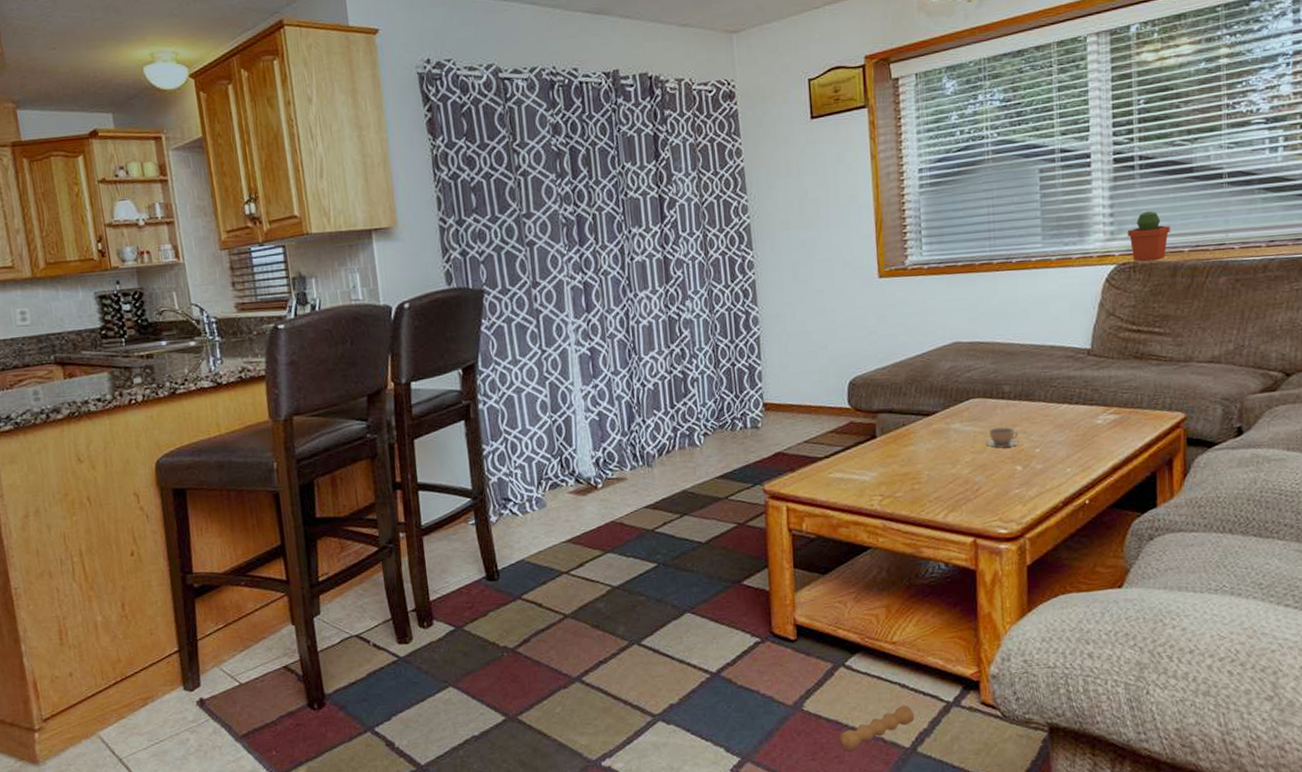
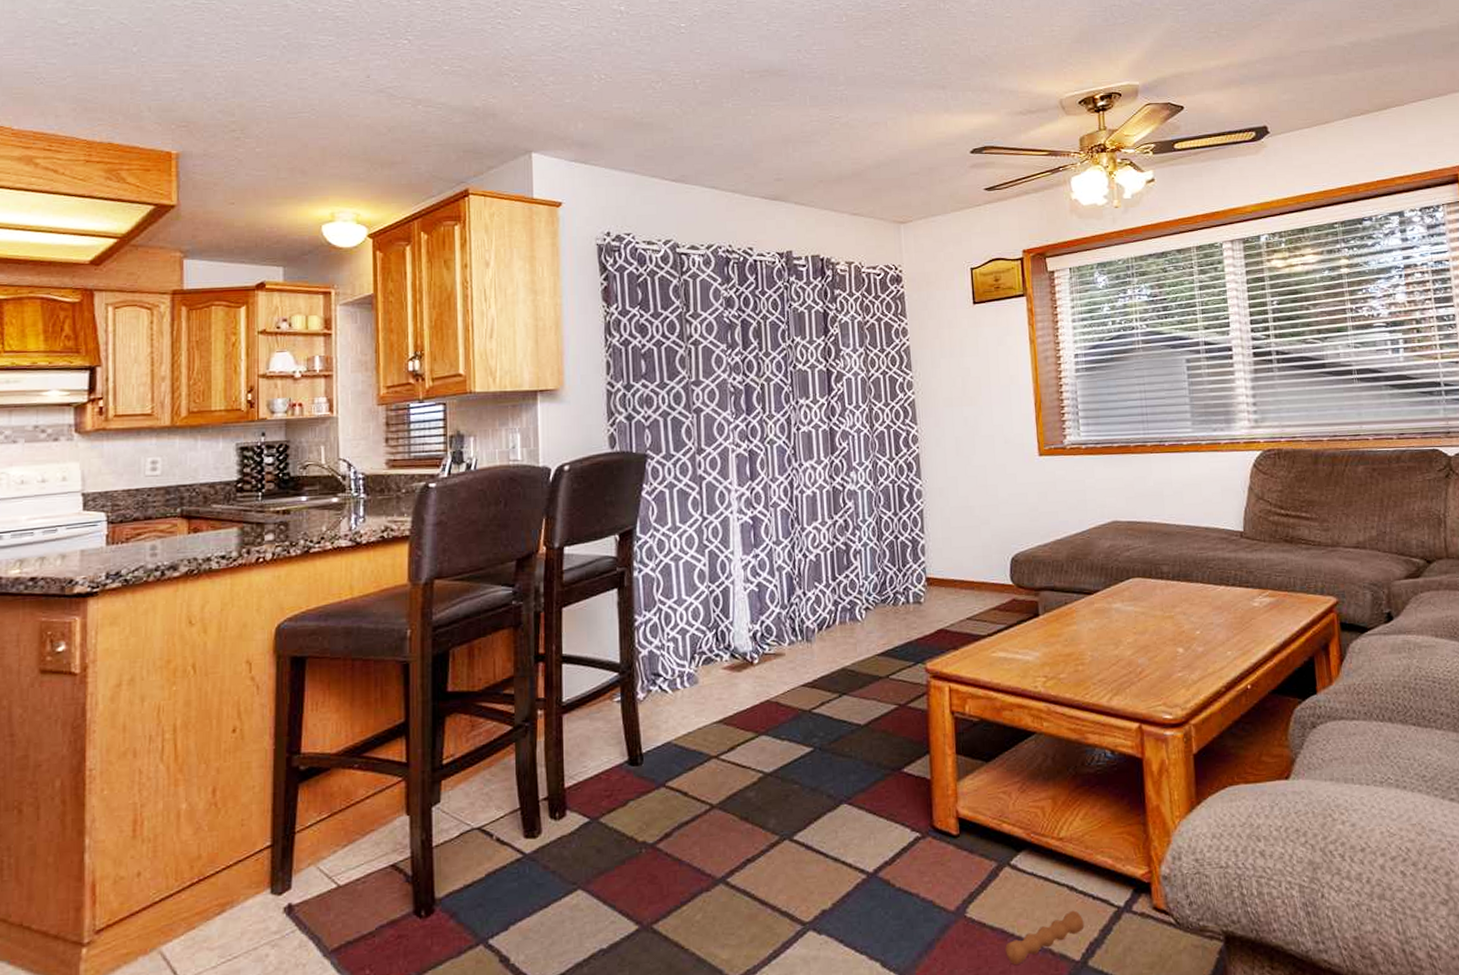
teacup: present [985,427,1019,447] -> none [1146,607,1179,628]
succulent plant: present [1127,211,1170,262] -> none [1270,402,1309,449]

